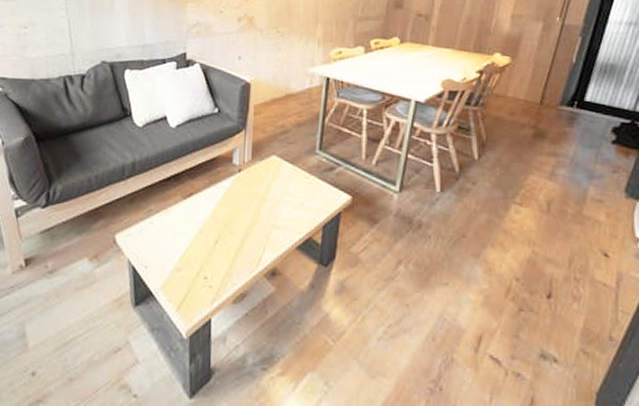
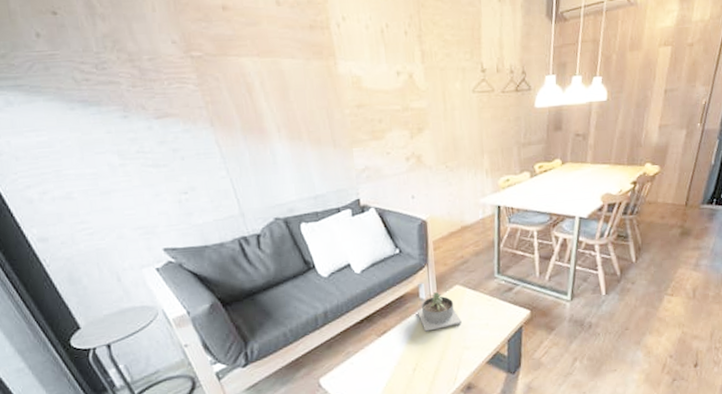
succulent planter: none [227,160,274,202] -> present [416,292,462,332]

